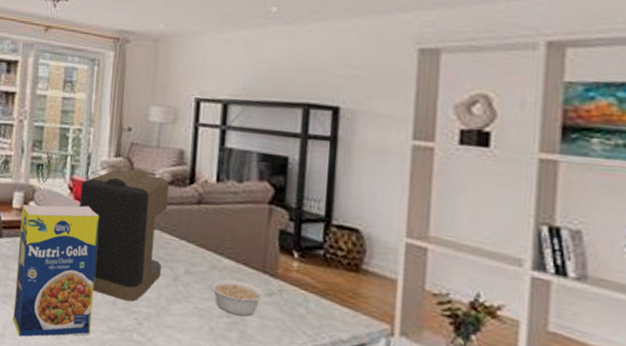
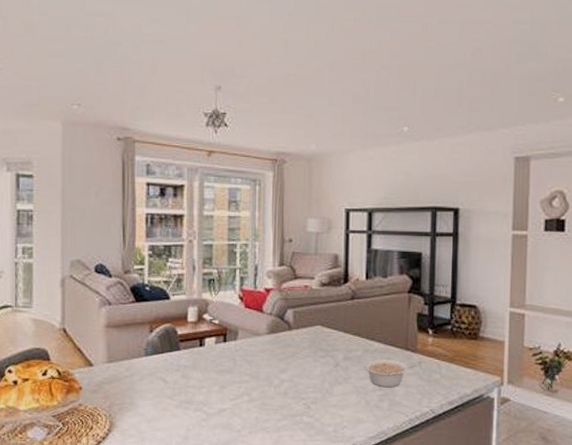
legume: present [13,204,99,337] -> none [195,312,268,436]
coffee maker: present [79,165,169,302] -> none [250,274,327,390]

